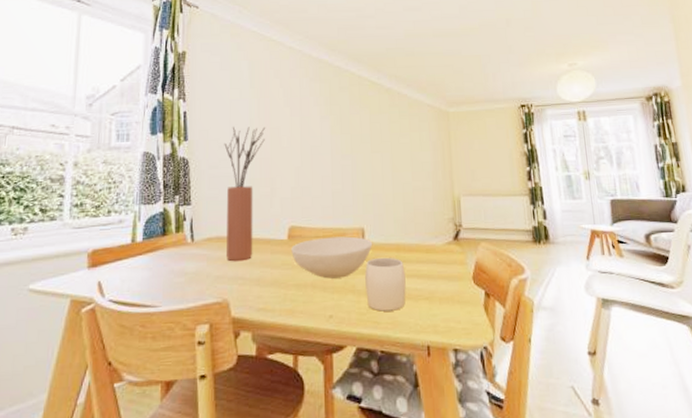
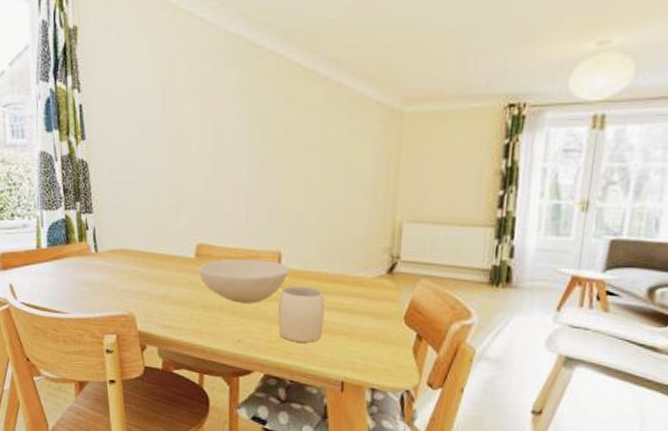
vase: present [224,126,266,262] -> none [125,124,172,277]

